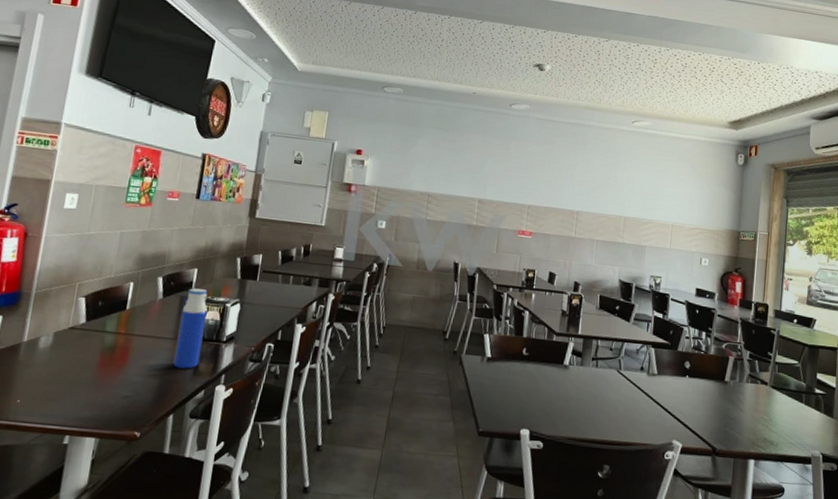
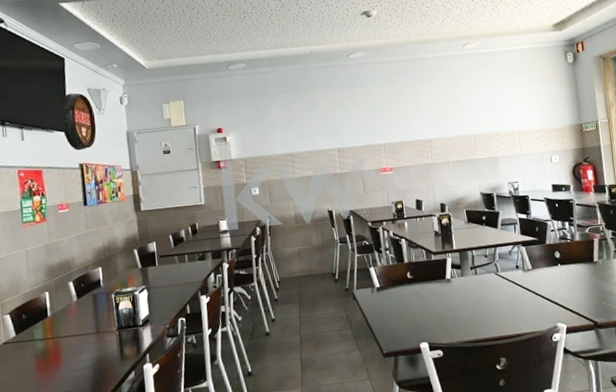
water bottle: present [173,288,208,369] -> none [97,284,124,357]

